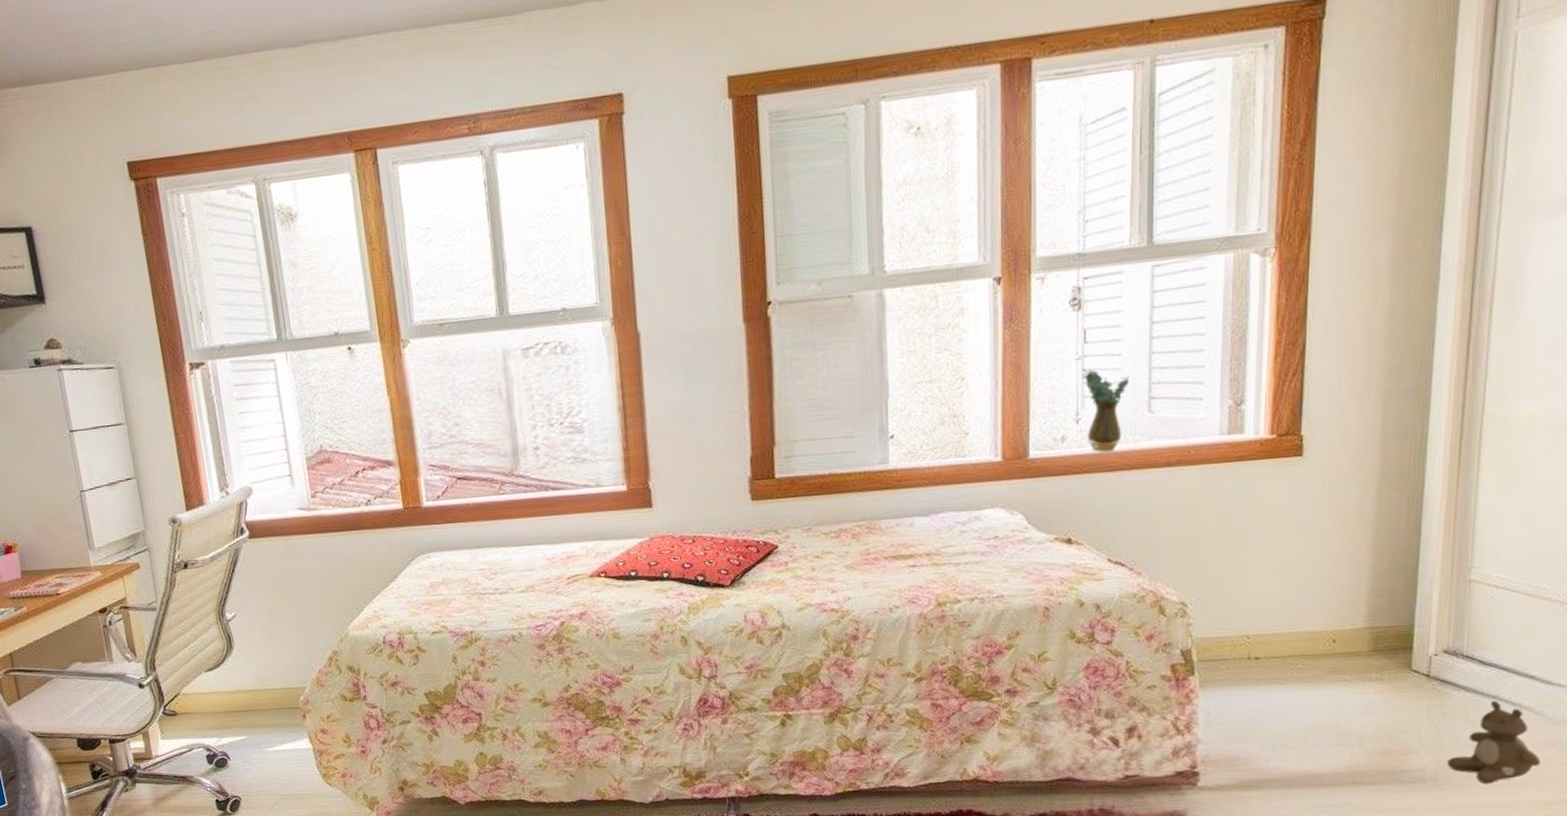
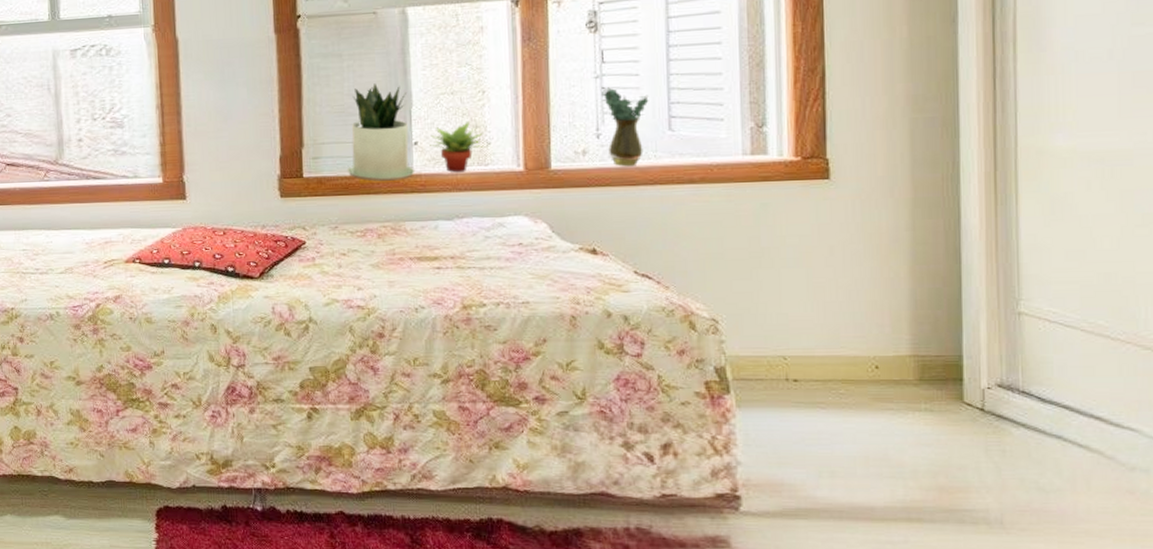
planter: none [820,374,891,479] -> present [346,83,416,182]
succulent plant: none [906,410,961,467] -> present [430,120,483,174]
teddy bear: present [1447,700,1541,784] -> none [1012,440,1119,531]

